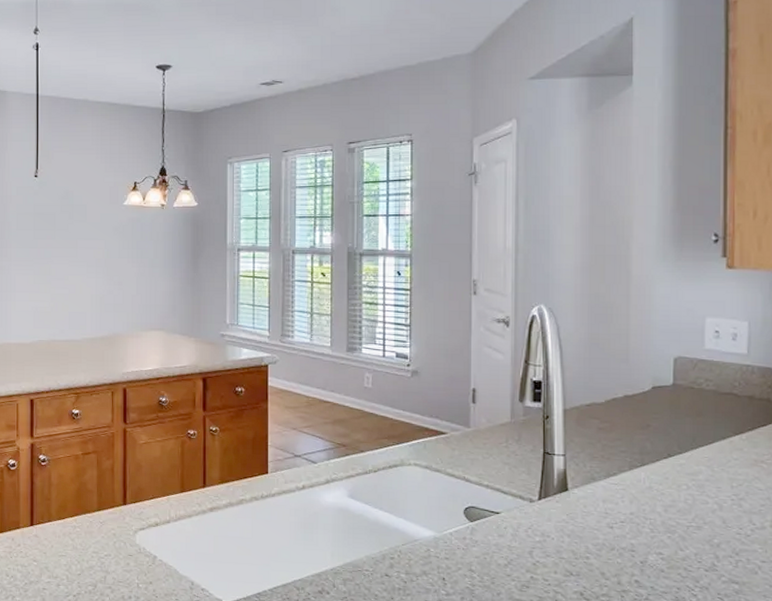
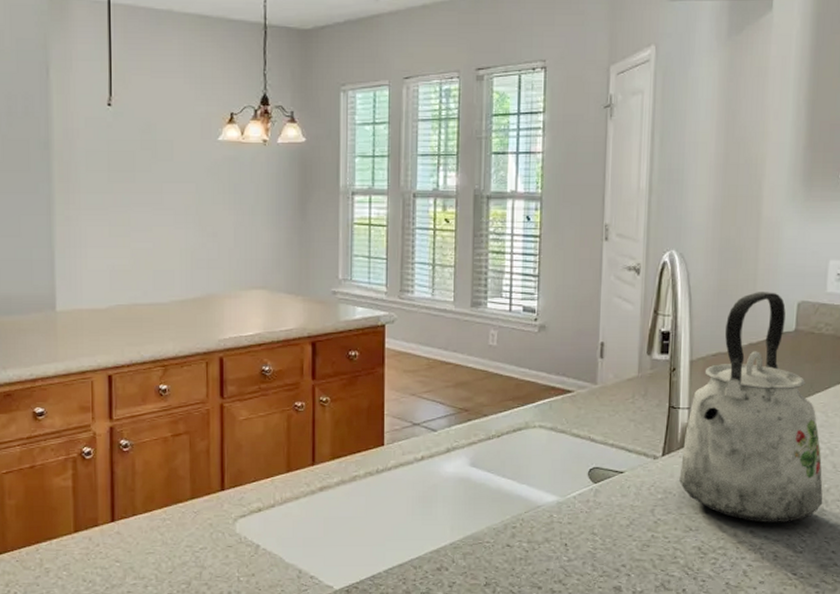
kettle: none [557,346,714,575] -> present [679,292,823,522]

